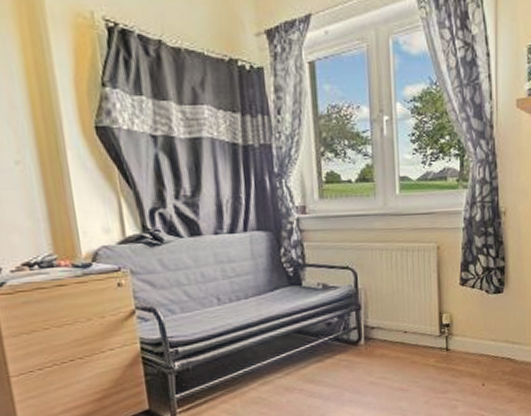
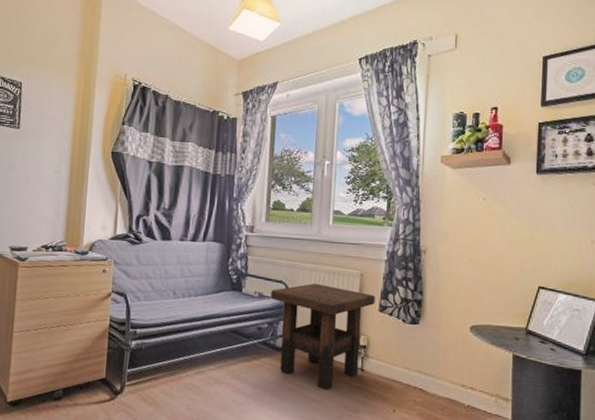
side table: none [337,263,455,377] -> present [271,283,375,390]

